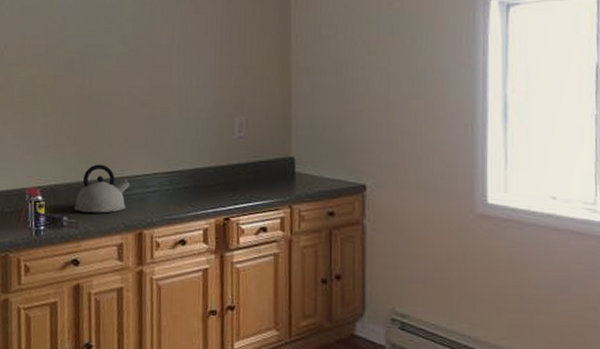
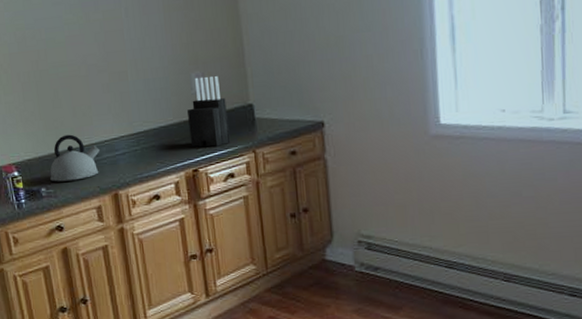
knife block: none [225,123,267,197] -> present [187,76,231,148]

